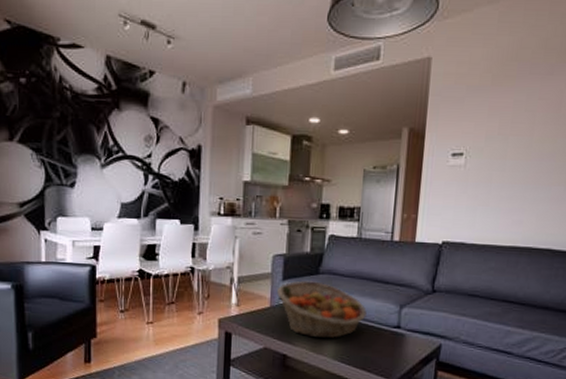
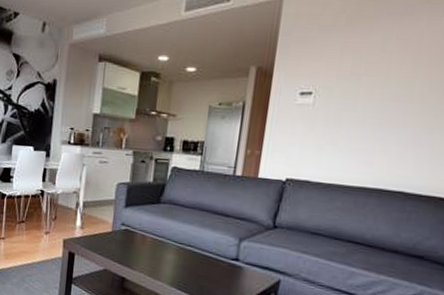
fruit basket: present [277,280,367,339] -> none [119,208,206,266]

